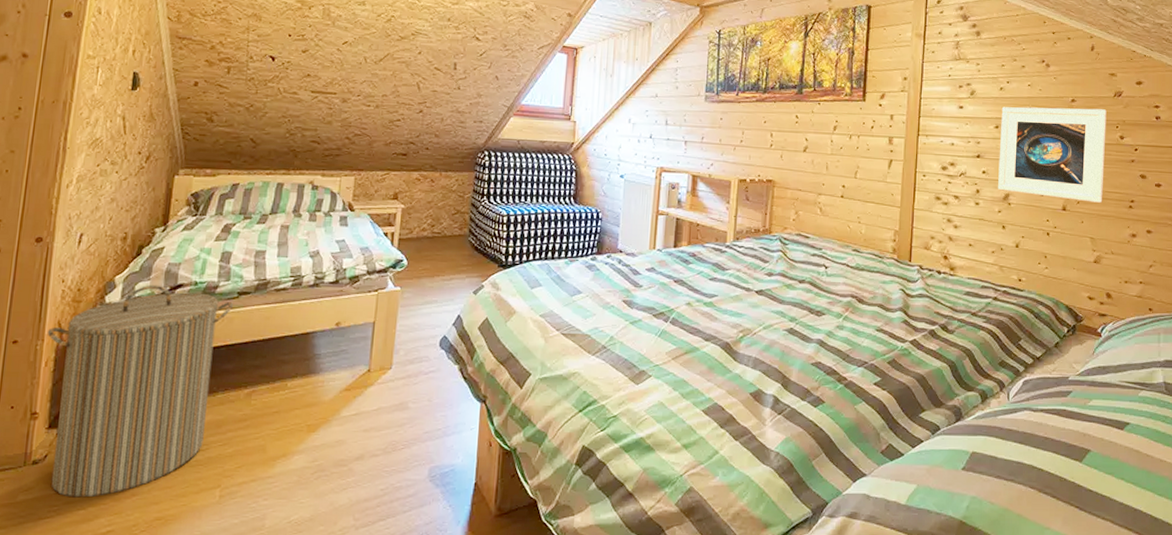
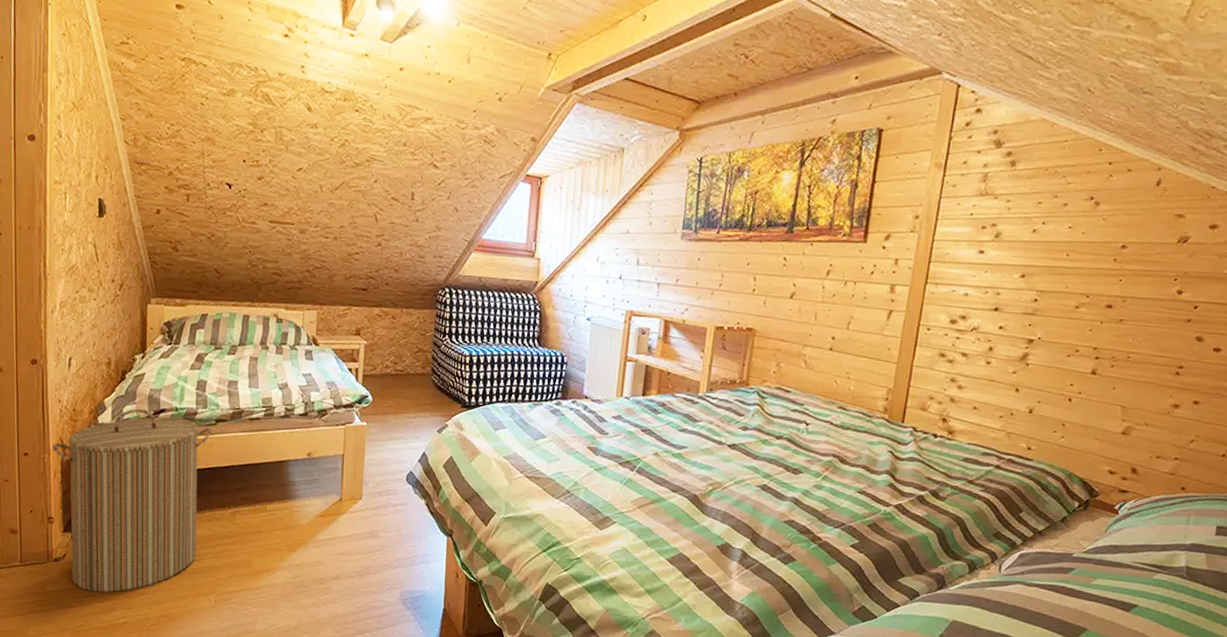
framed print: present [998,107,1107,203] -> none [1016,252,1165,367]

